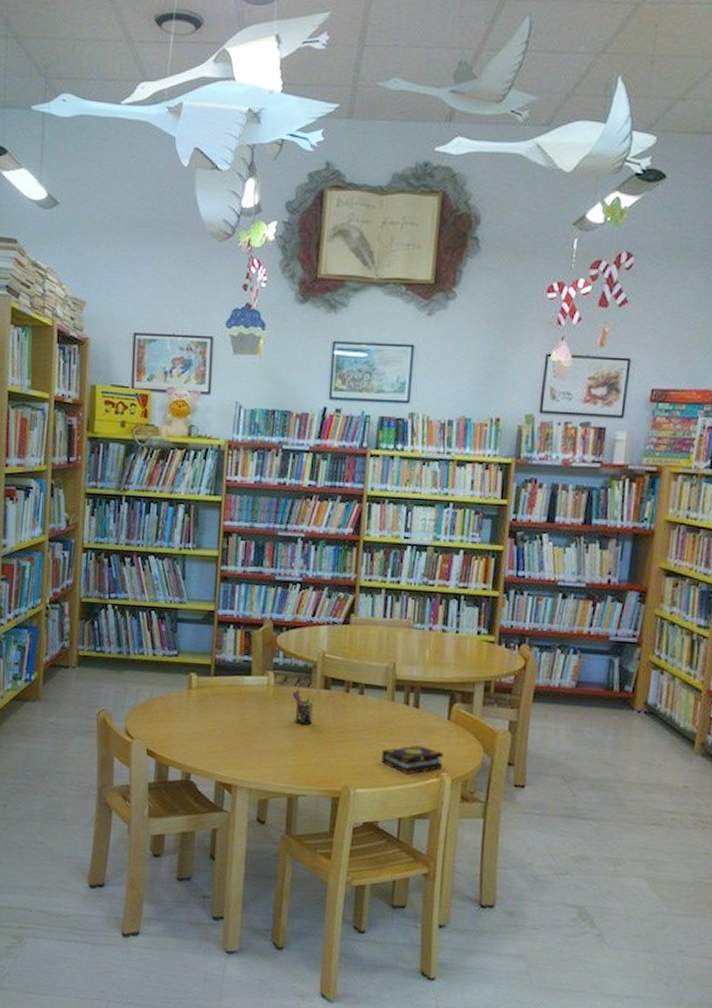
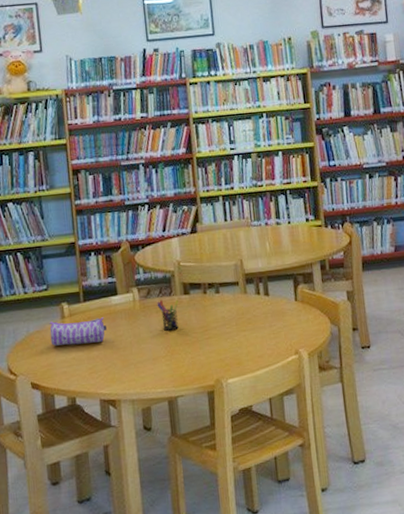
pencil case: none [173,690,235,722] -> present [49,317,108,346]
book: present [381,744,443,774] -> none [244,328,298,357]

